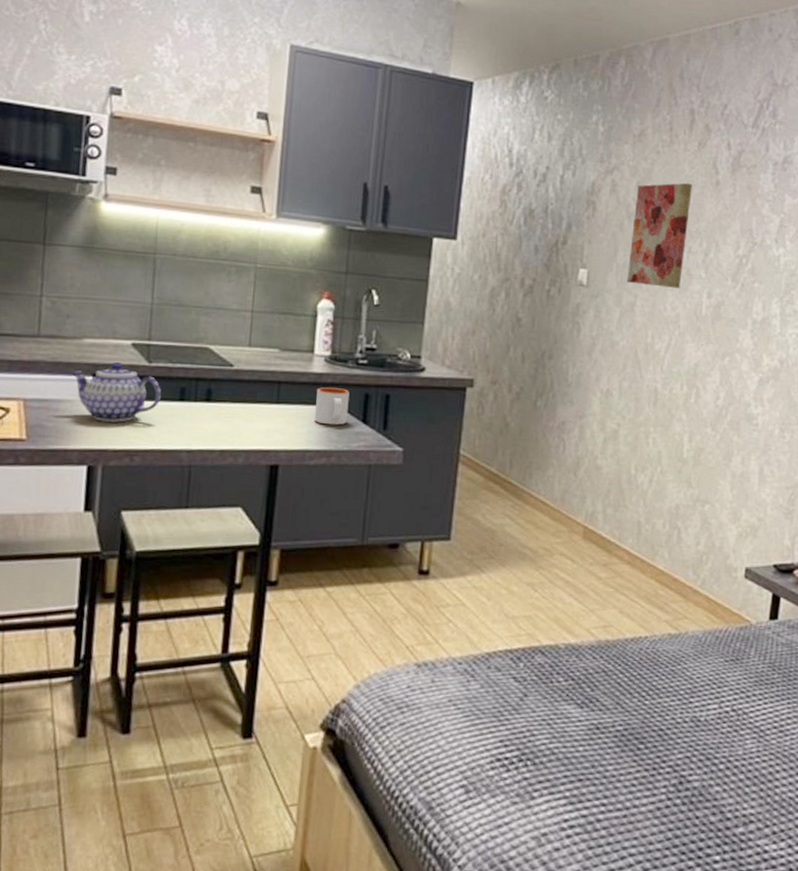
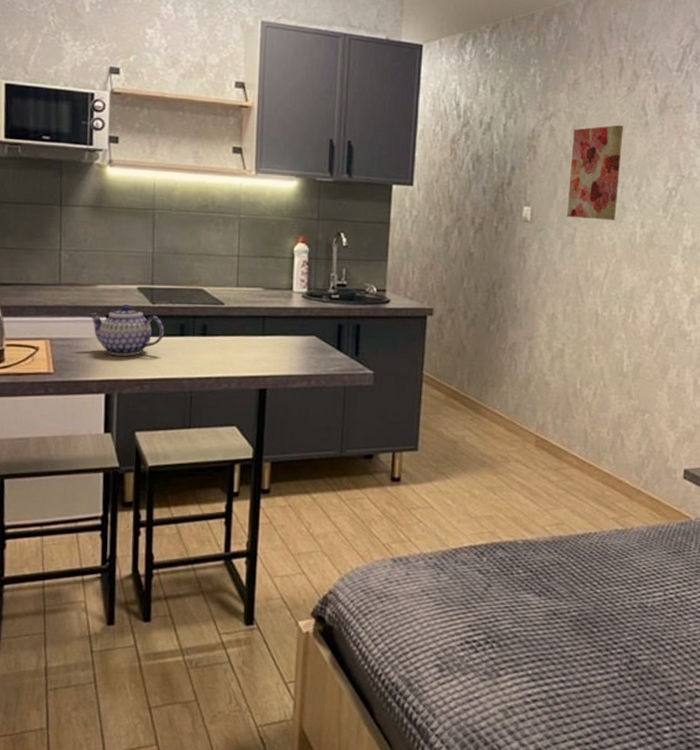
mug: present [314,387,350,426] -> none [295,320,325,353]

